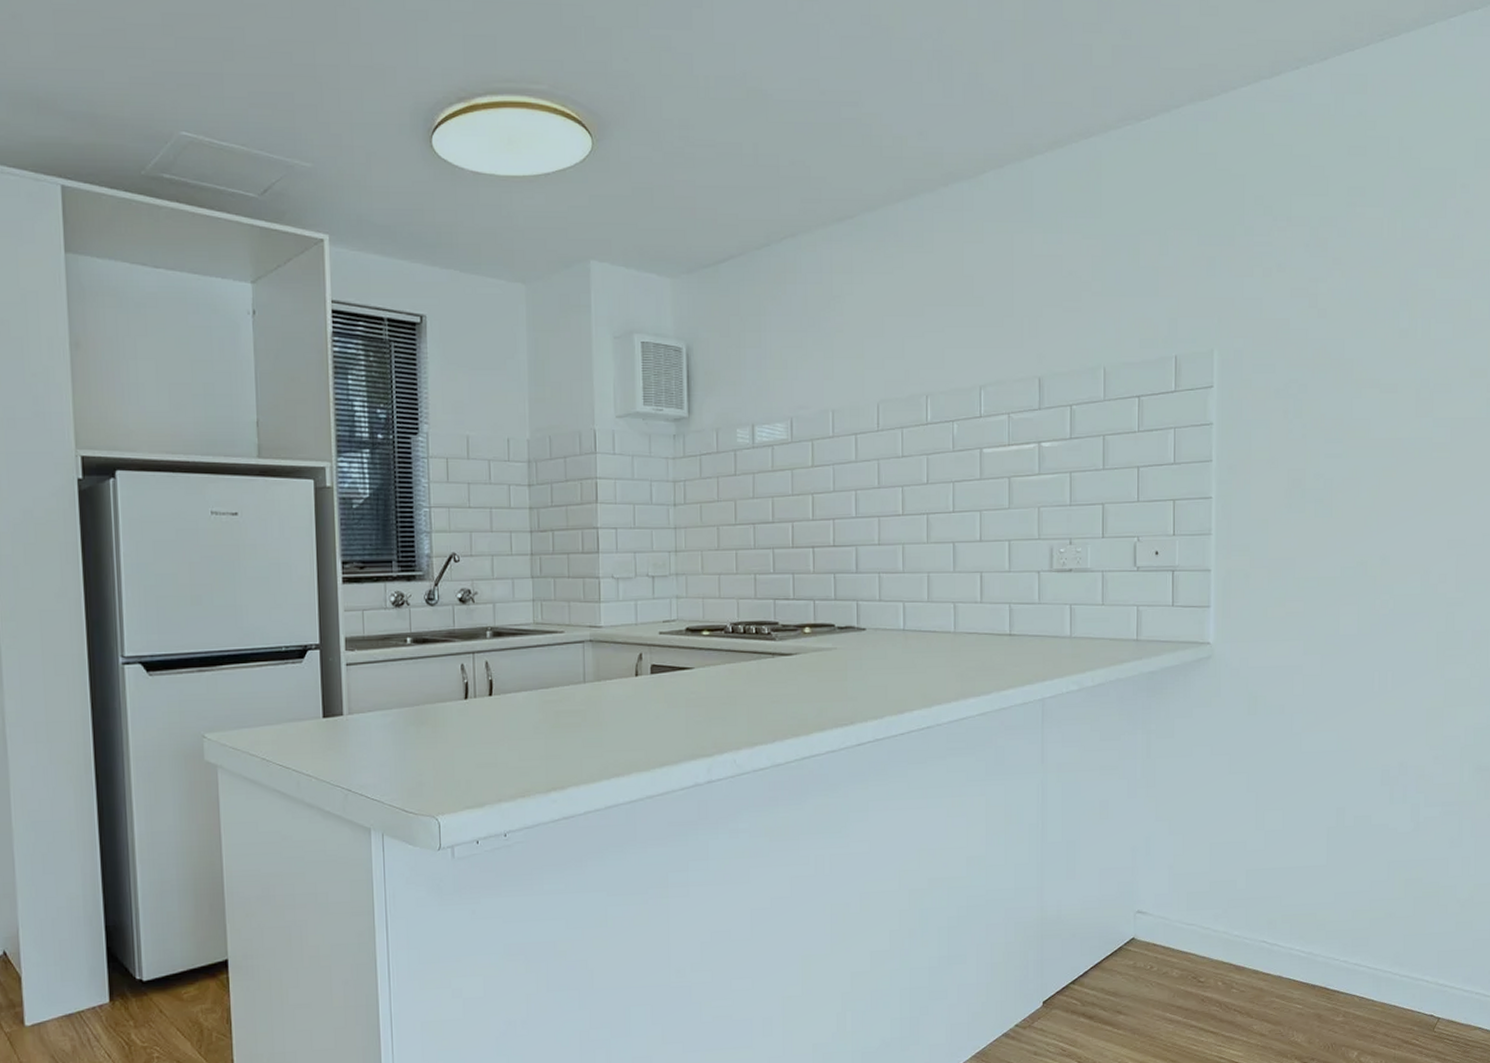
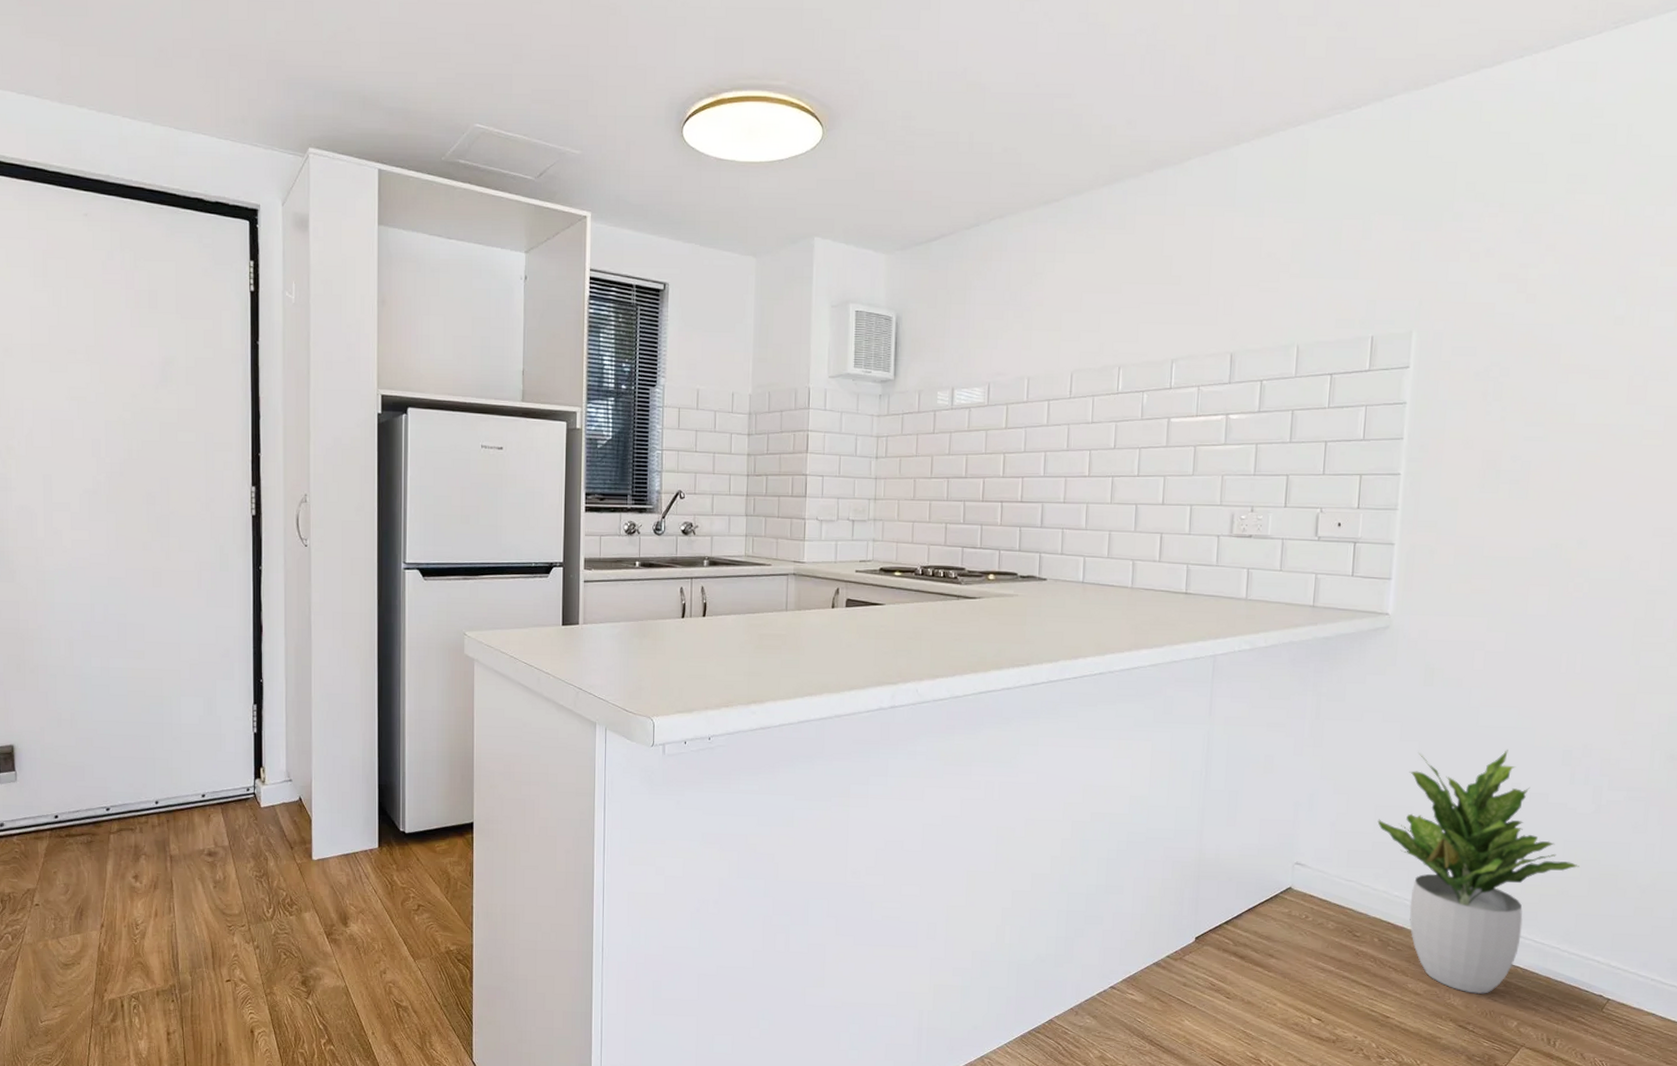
potted plant: none [1213,774,1404,1028] -> present [1377,750,1579,994]

